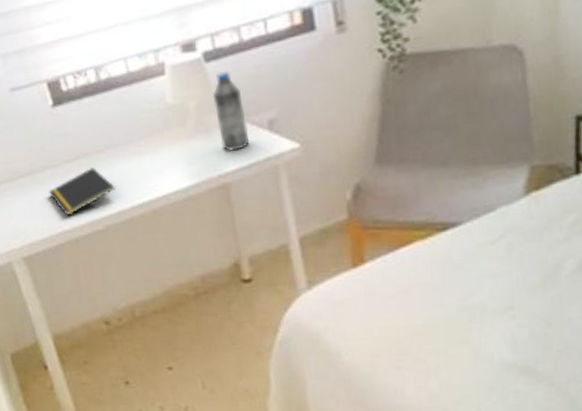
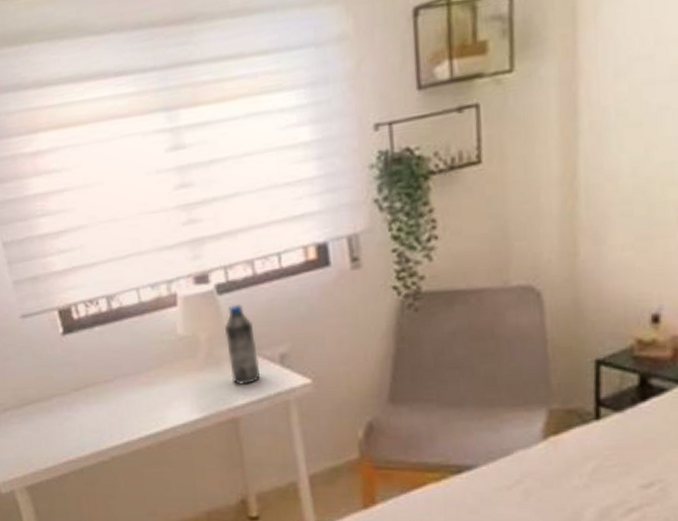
notepad: present [48,168,116,216] -> none [55,397,123,445]

